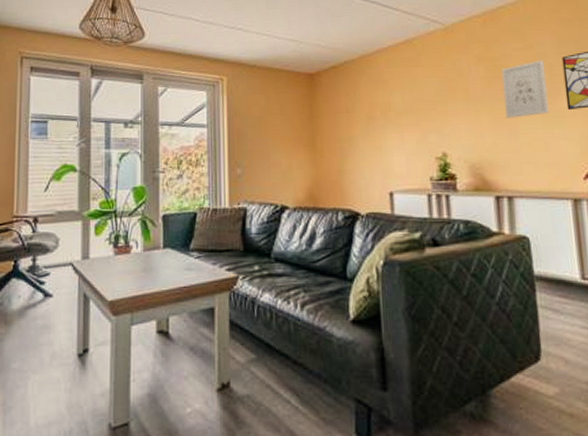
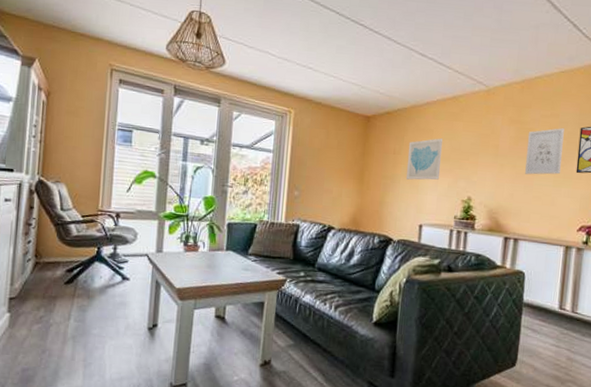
wall art: none [362,88,405,140] -> present [405,138,443,180]

